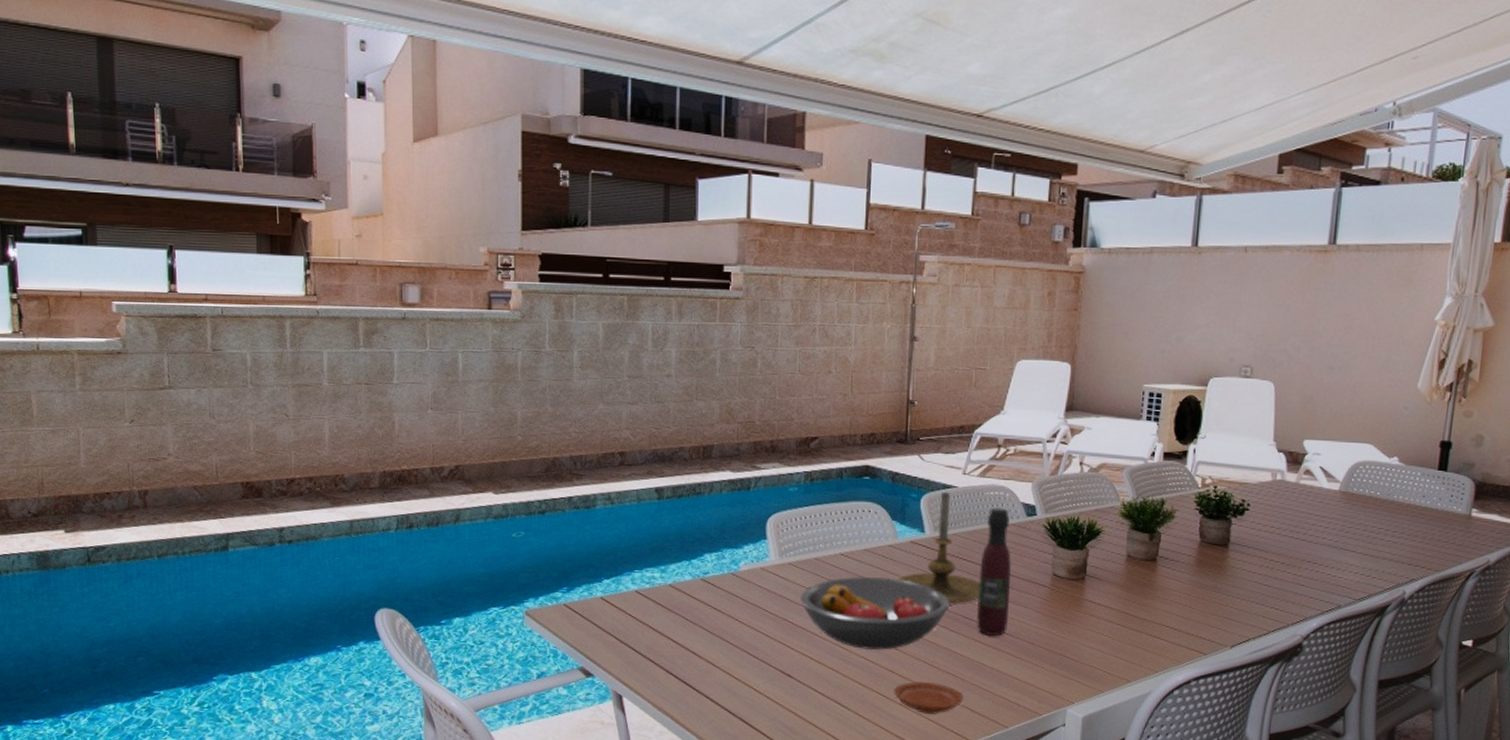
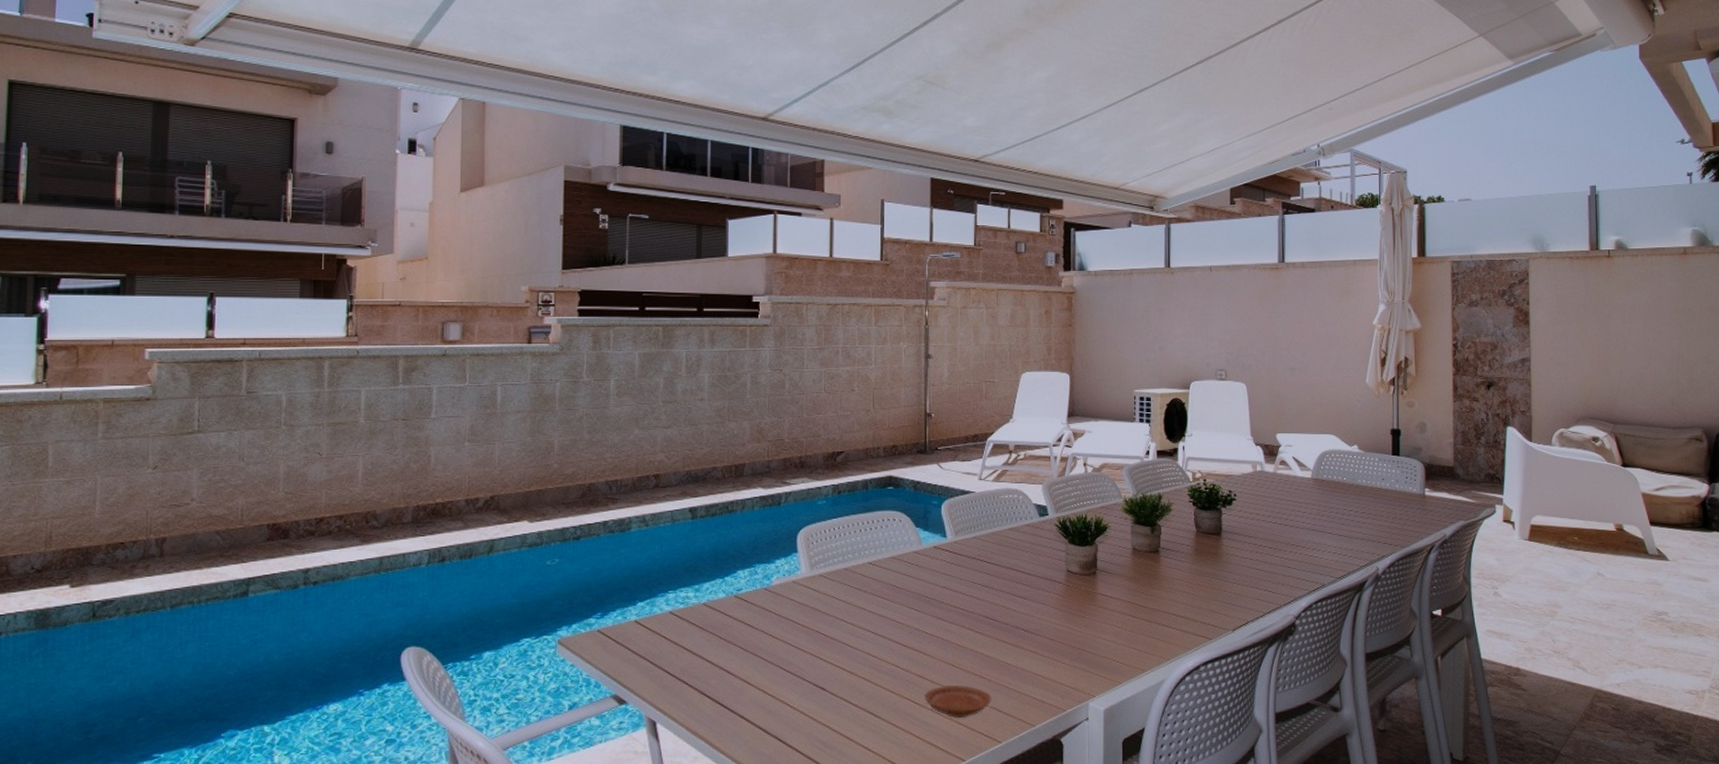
fruit bowl: present [800,576,950,651] -> none [831,583,973,657]
candle holder: present [897,491,980,603] -> none [923,497,1001,604]
wine bottle: present [976,507,1012,637] -> none [998,510,1029,636]

